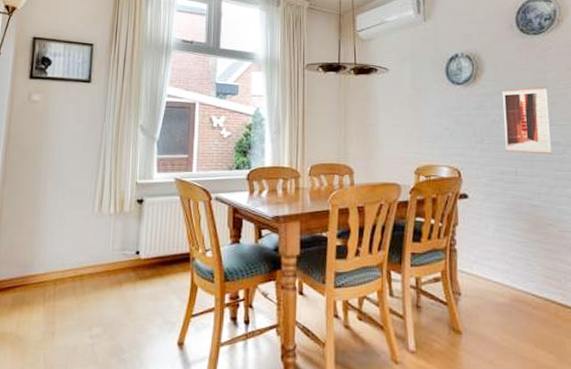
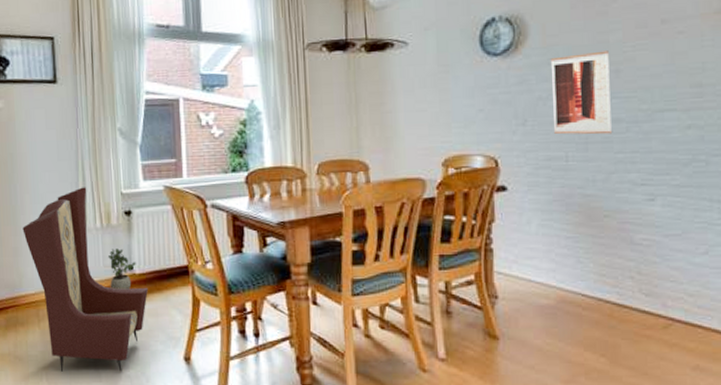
armchair: none [41,175,151,355] -> present [22,187,148,372]
potted plant: none [116,234,142,274] -> present [107,248,136,290]

